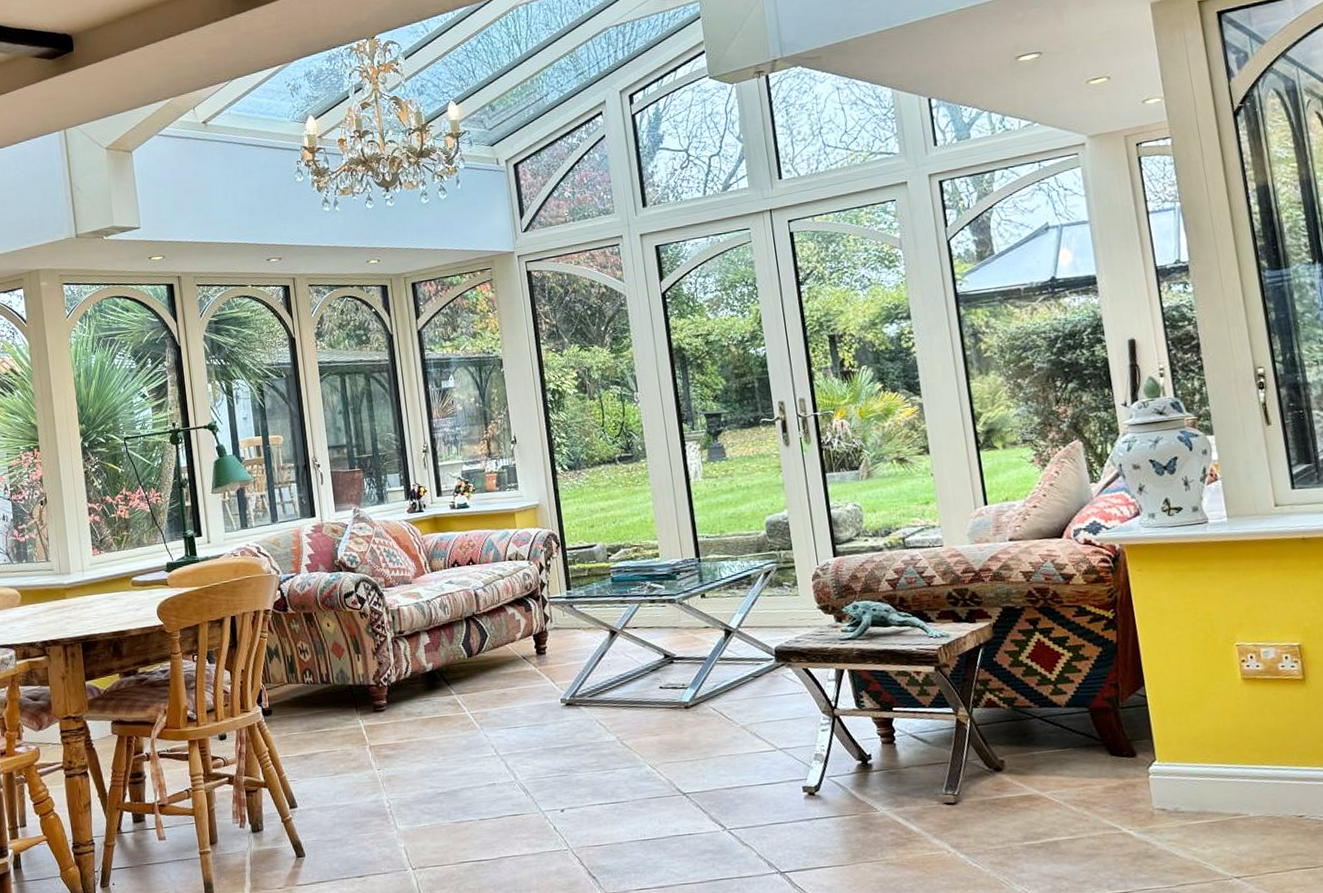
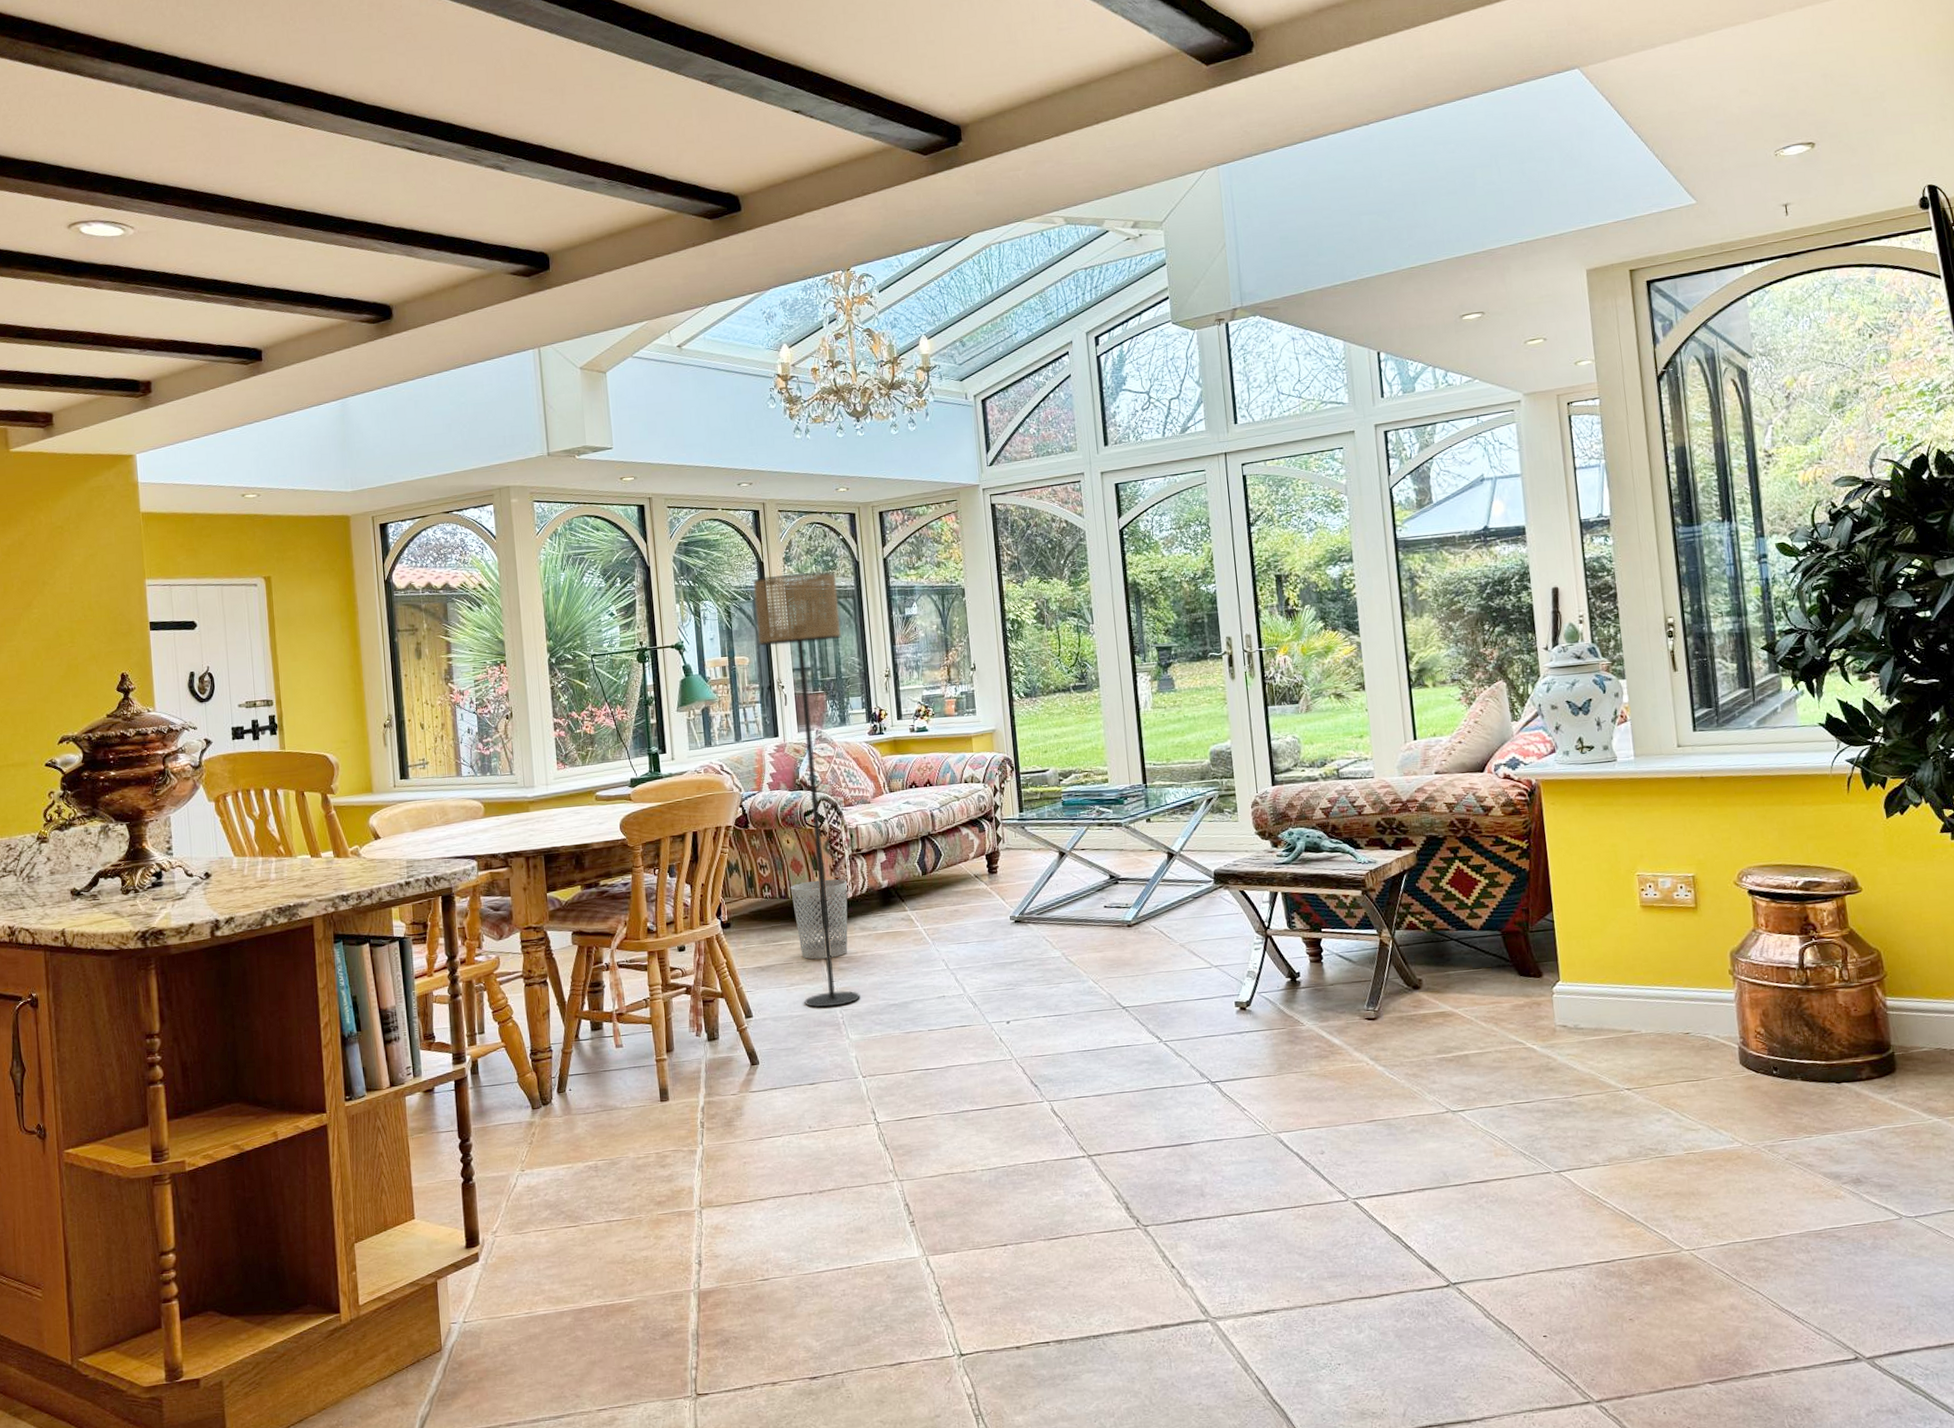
floor lamp: none [285,346,408,797] -> present [753,571,860,1008]
wastebasket: none [331,663,393,747] -> present [790,879,848,960]

